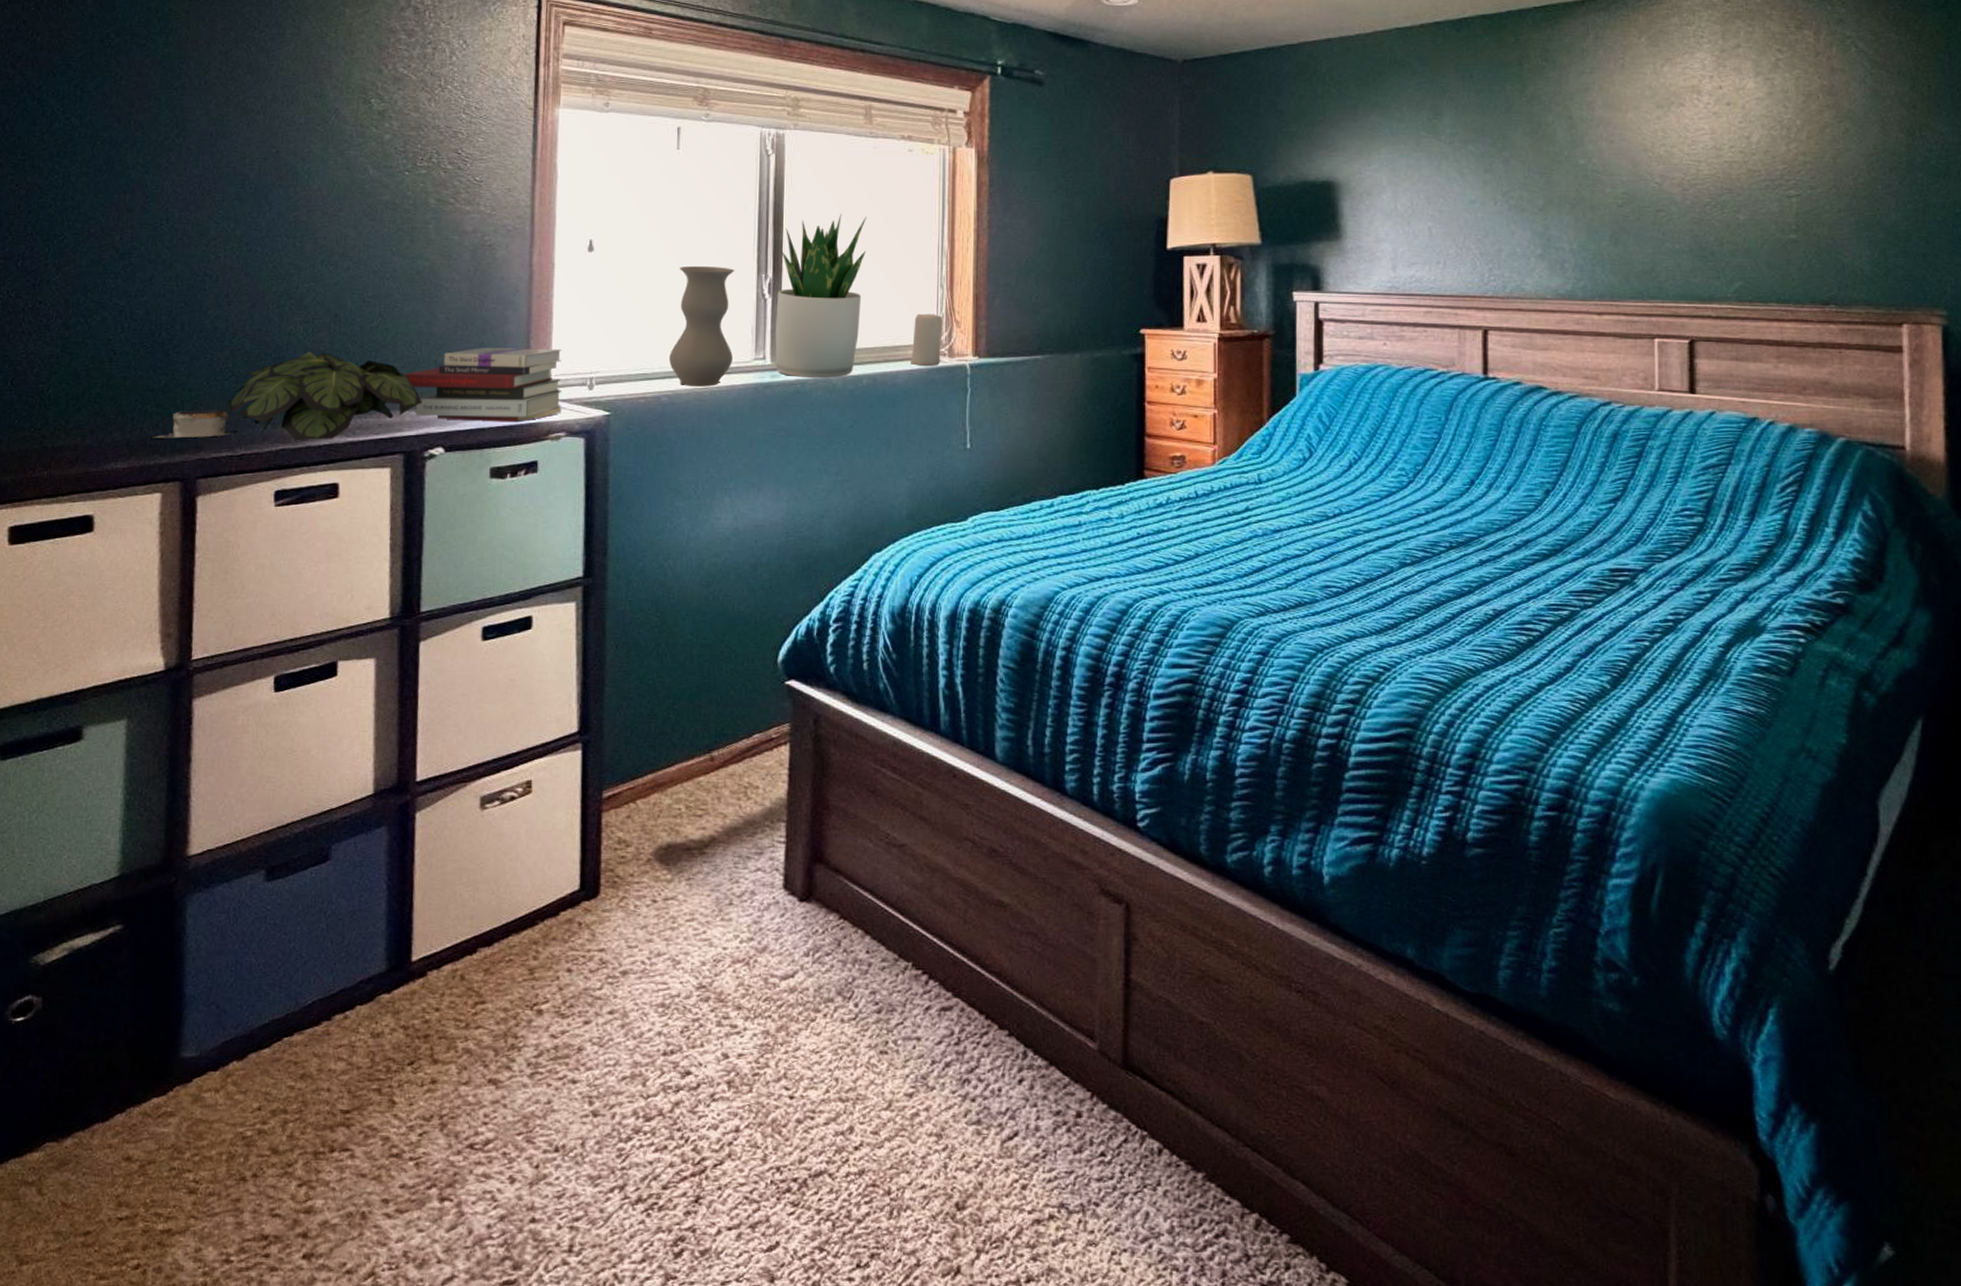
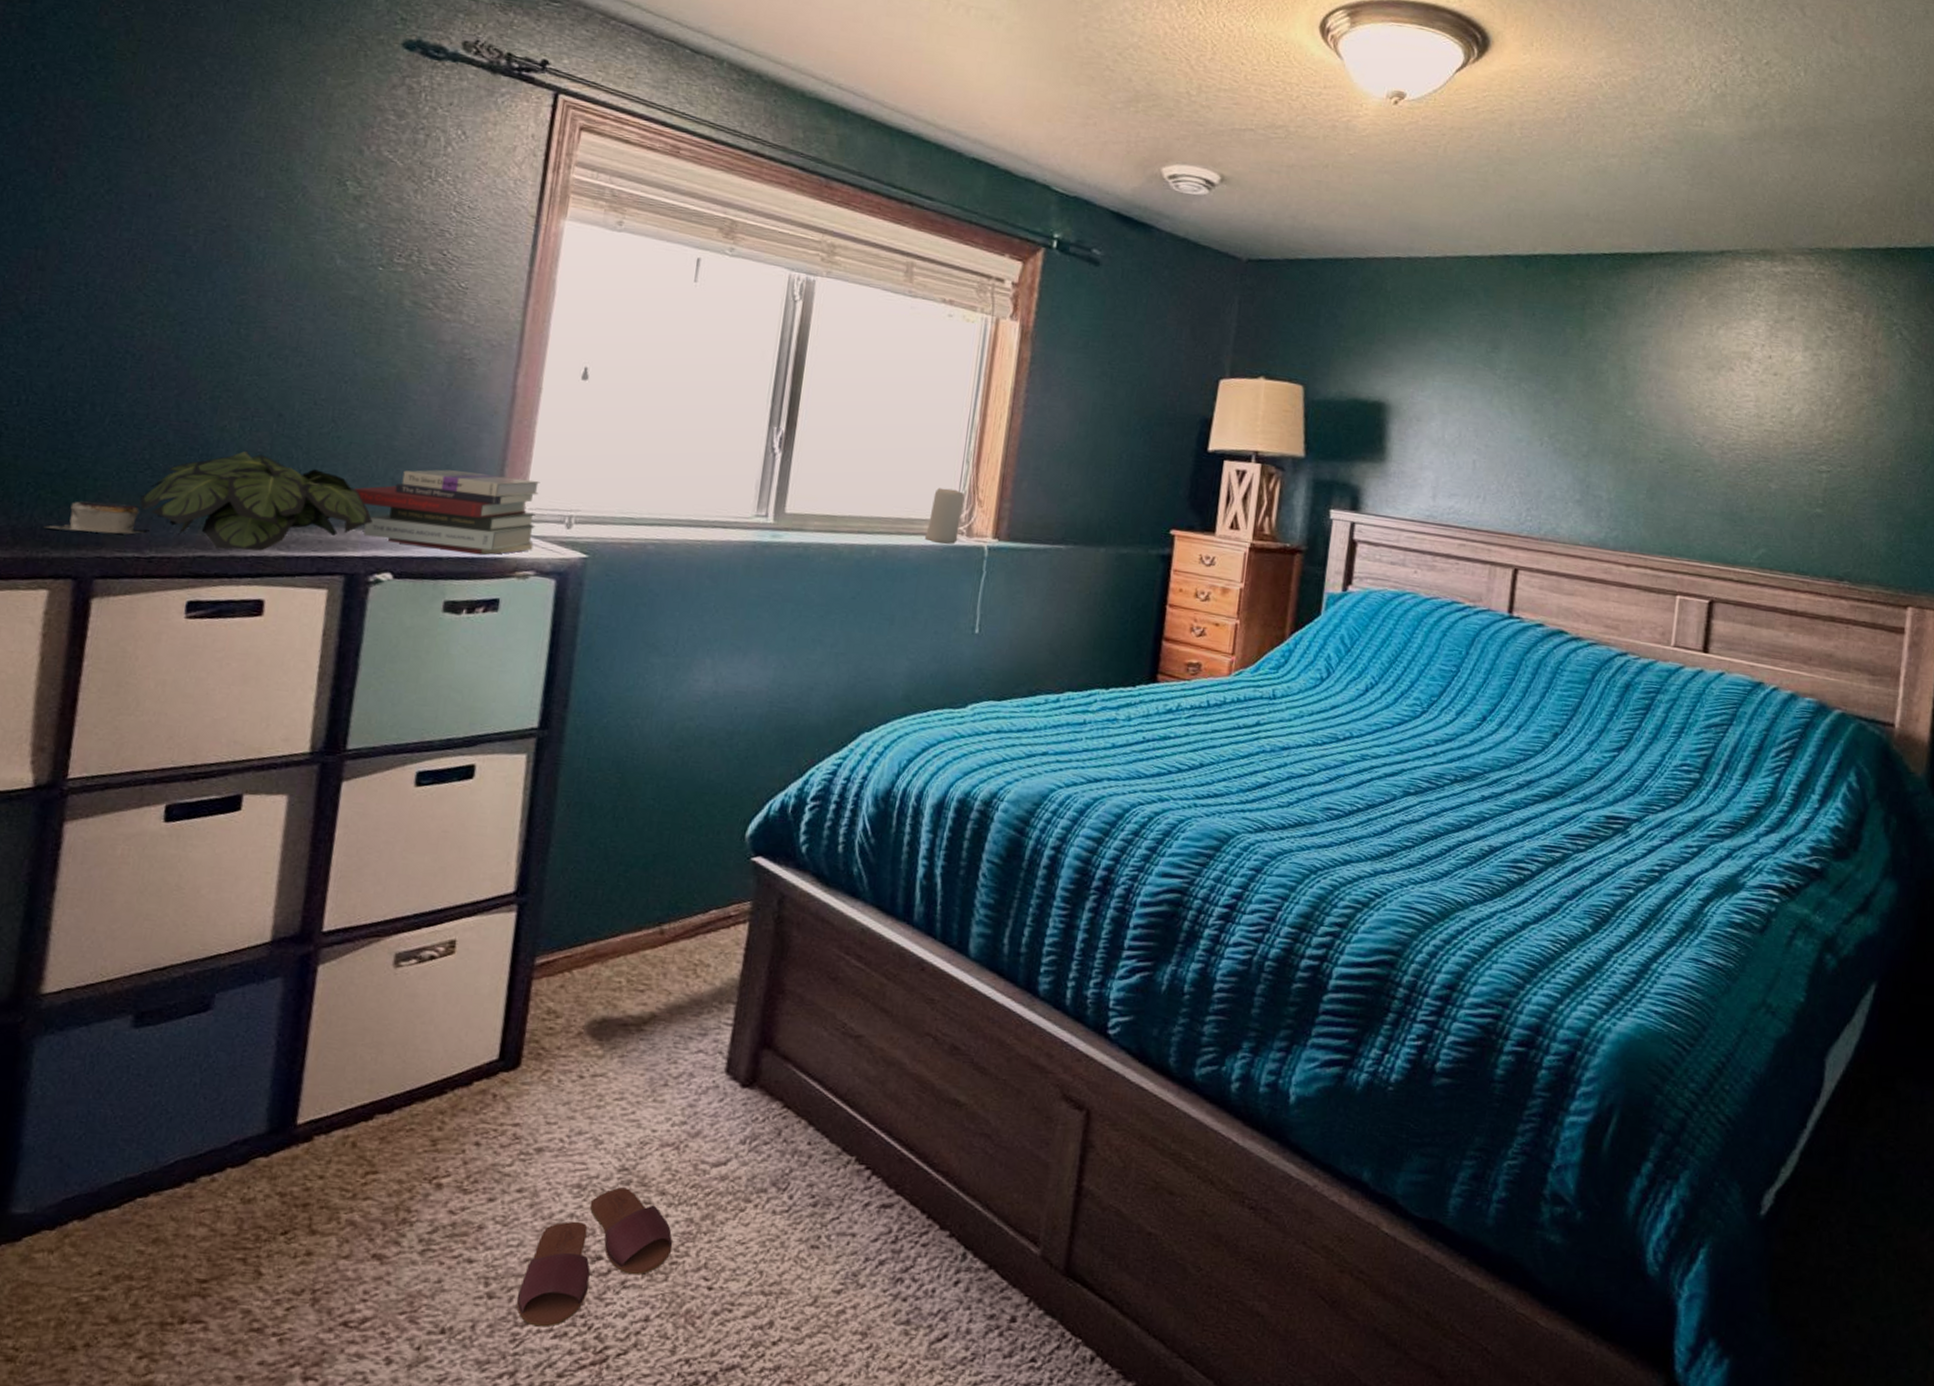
slippers: none [618,1004,753,1142] -> present [516,1187,673,1327]
vase: present [669,265,735,387] -> none [660,408,745,540]
planter: present [775,213,866,379] -> none [778,372,895,545]

